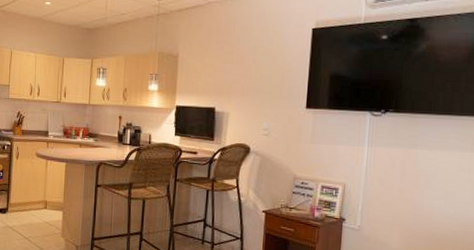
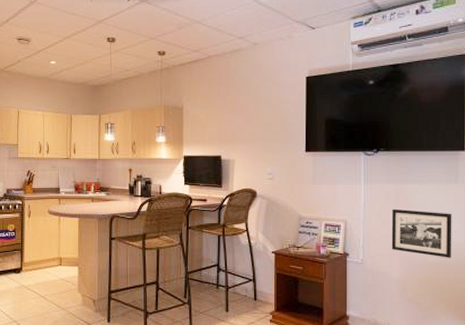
picture frame: none [393,174,465,232] -> present [391,208,452,258]

